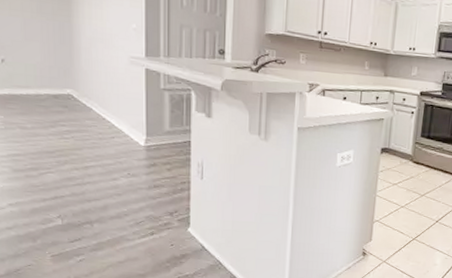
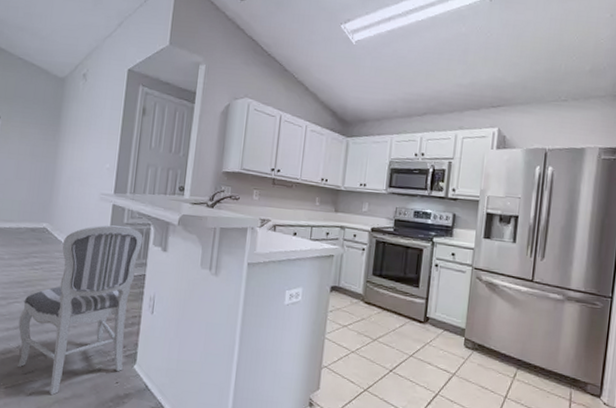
dining chair: none [55,90,184,260] -> present [17,225,143,396]

